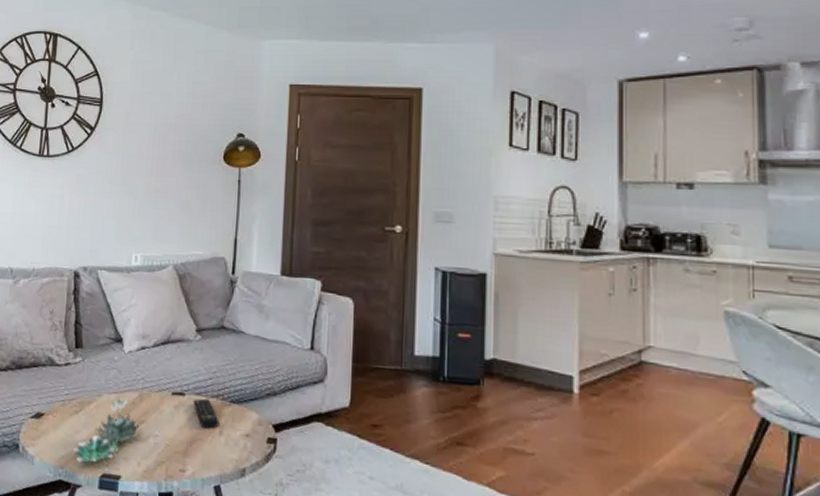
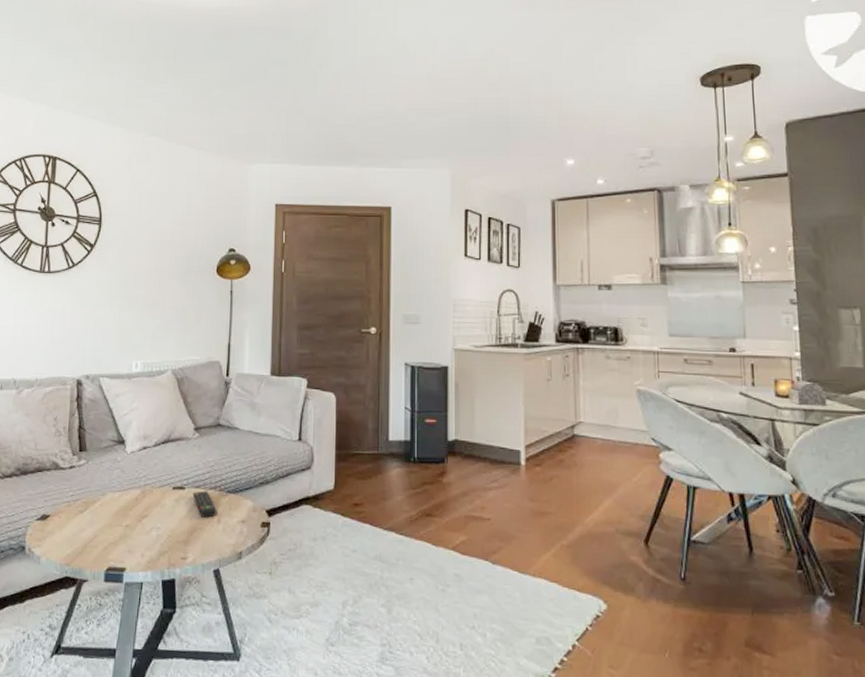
succulent plant: present [73,397,139,464] -> none [79,495,142,559]

